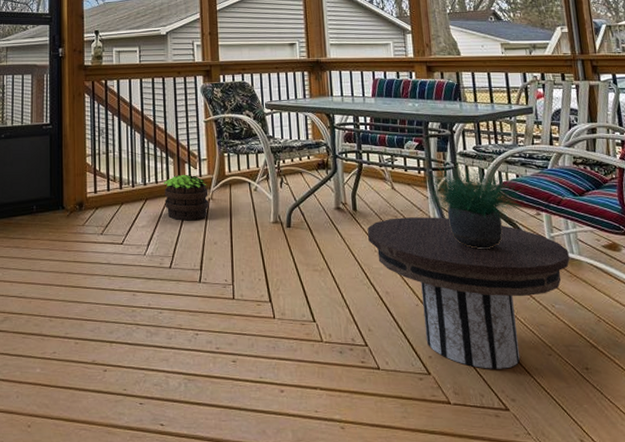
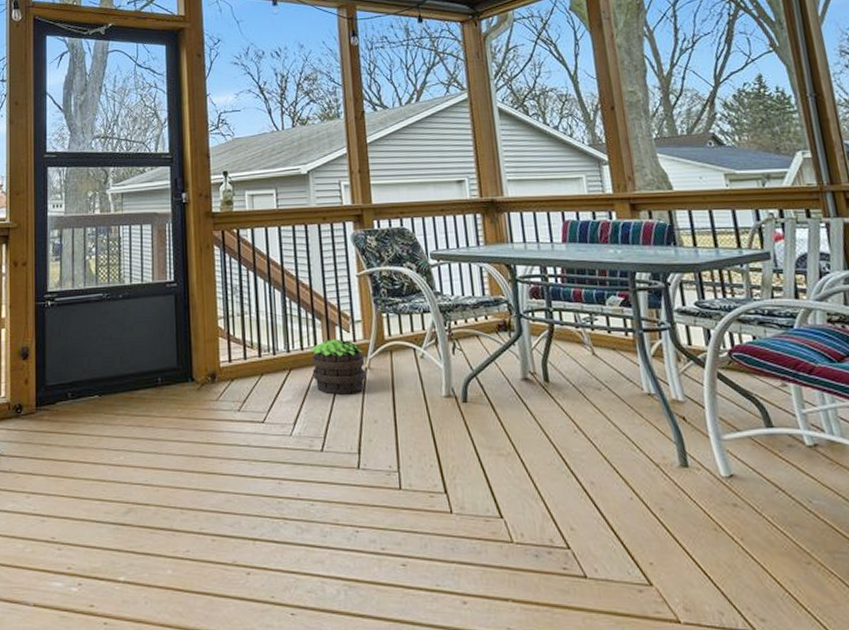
side table: present [368,217,570,369] -> none [564,389,829,580]
potted plant: present [414,144,525,249] -> none [619,298,765,429]

